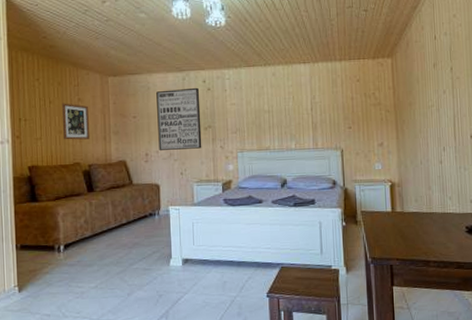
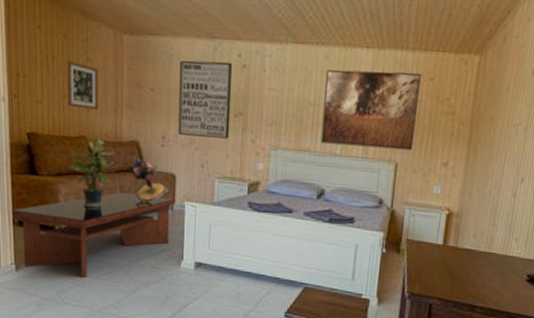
coffee table: none [15,205,161,289] -> present [12,192,176,277]
potted plant: none [66,163,105,224] -> present [69,139,114,208]
bouquet: none [117,174,157,212] -> present [127,156,172,203]
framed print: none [275,77,352,141] -> present [320,70,421,151]

